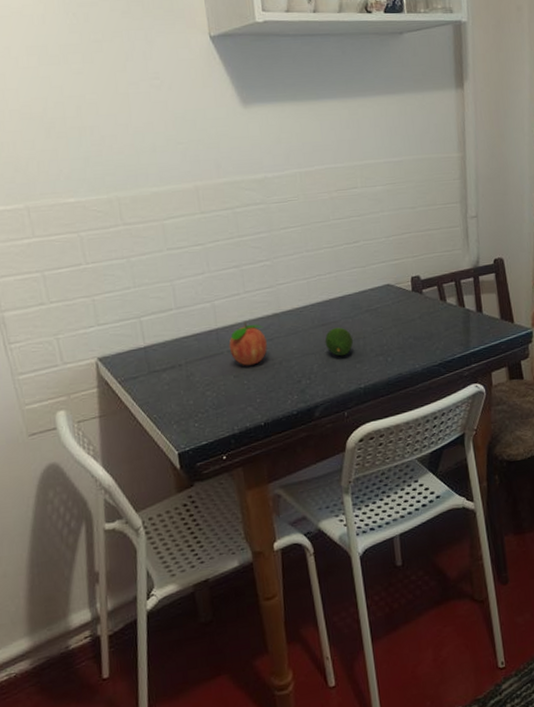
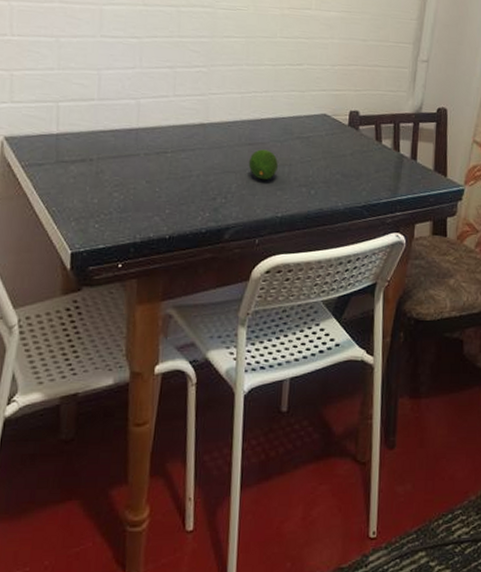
fruit: present [229,322,267,366] -> none [146,126,188,173]

